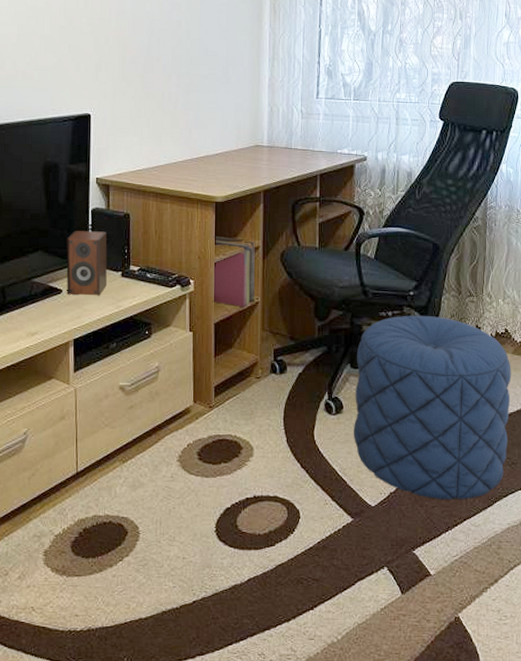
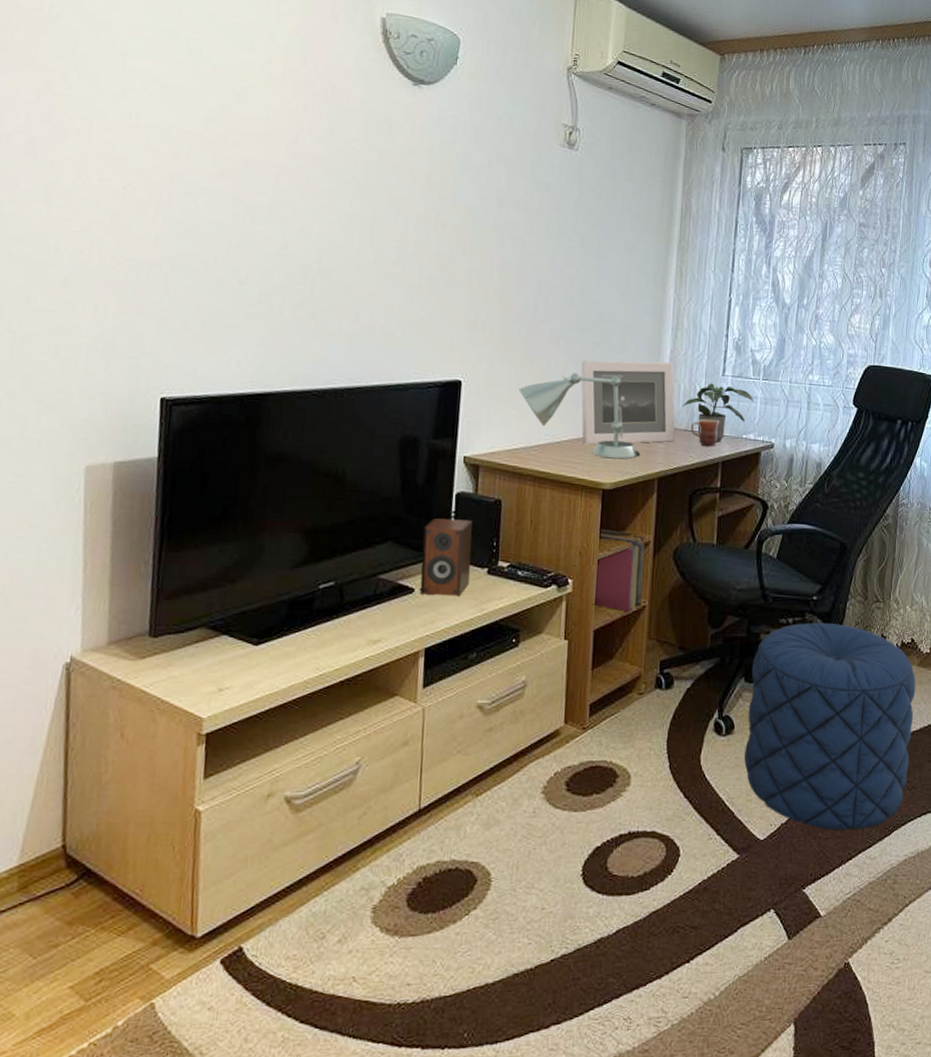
desk lamp: none [139,102,246,176] -> present [518,373,640,460]
picture frame: none [190,88,277,165] -> present [580,360,675,445]
potted plant: none [282,105,346,158] -> present [682,383,753,443]
mug: none [291,137,315,161] -> present [691,418,719,446]

